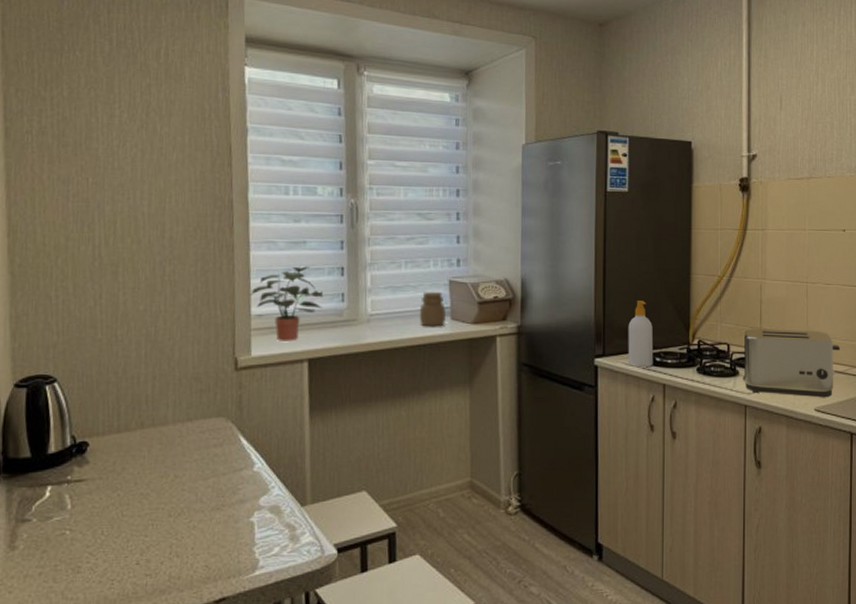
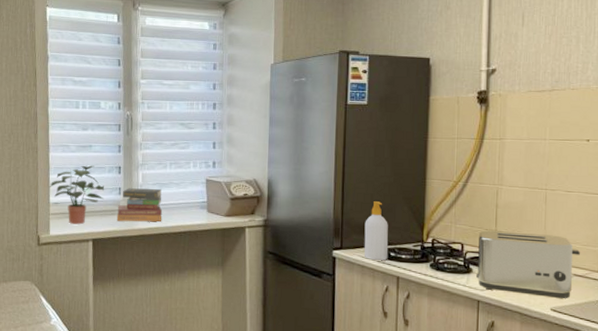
books: none [339,293,397,336] -> present [116,188,163,223]
jar: present [419,291,446,327] -> none [180,188,203,218]

